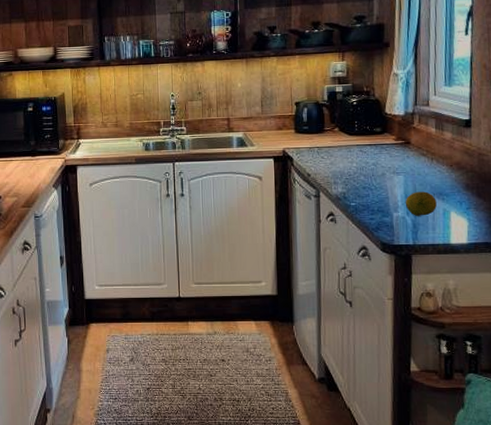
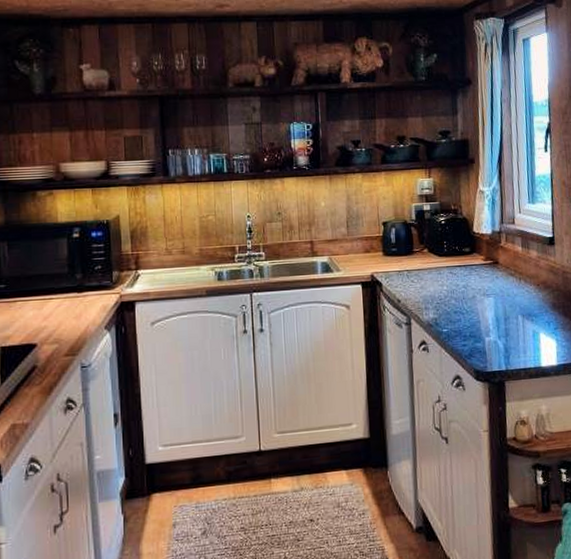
fruit: present [405,191,437,216] -> none [496,313,527,340]

